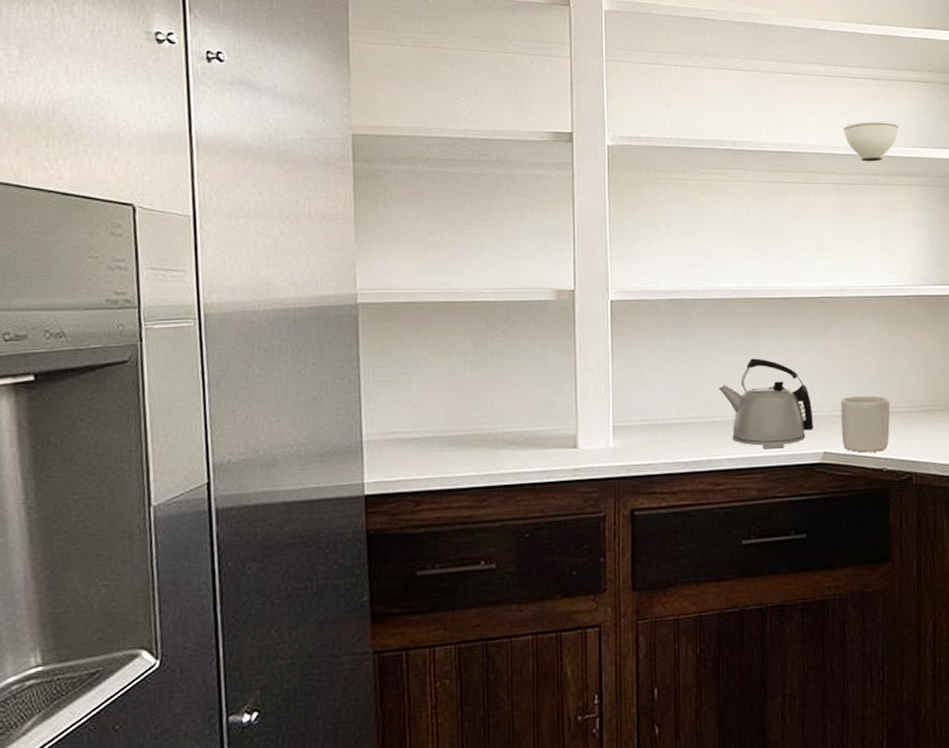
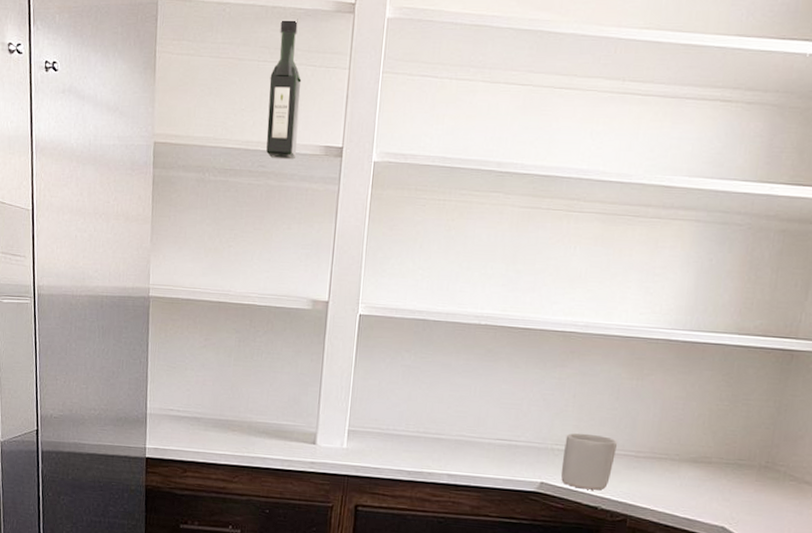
bottle: none [485,10,523,147] -> present [266,19,302,160]
kettle: present [718,358,815,449] -> none [447,384,537,472]
bowl: present [843,121,900,162] -> none [619,145,686,192]

